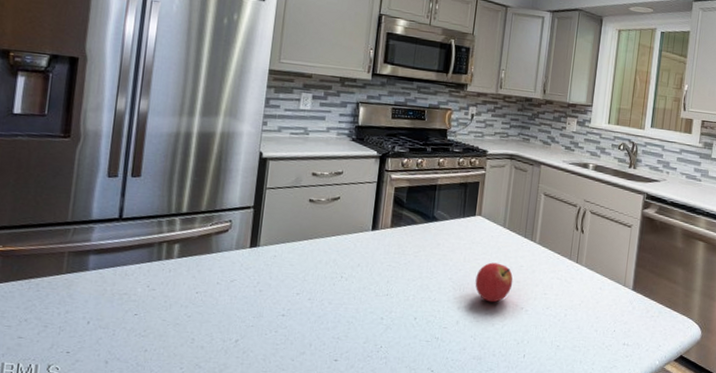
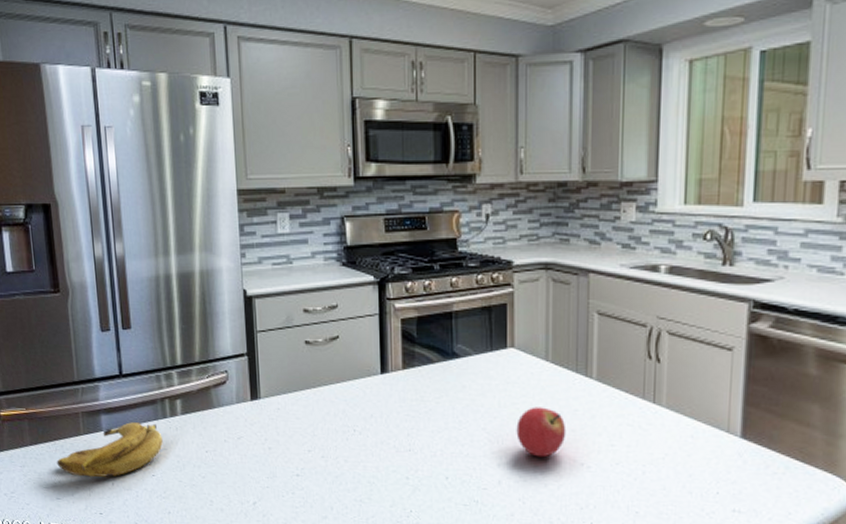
banana: none [27,263,153,316] -> present [56,422,163,478]

